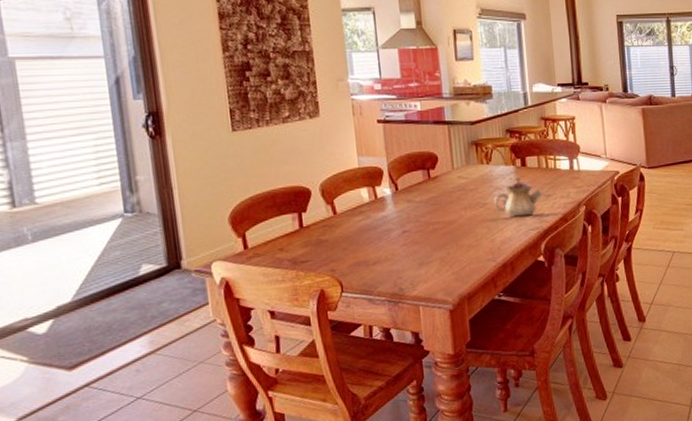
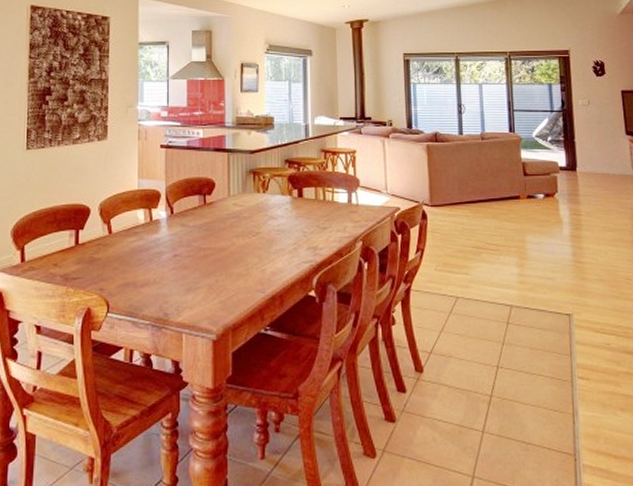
teapot: present [493,177,542,217] -> none [266,208,317,248]

